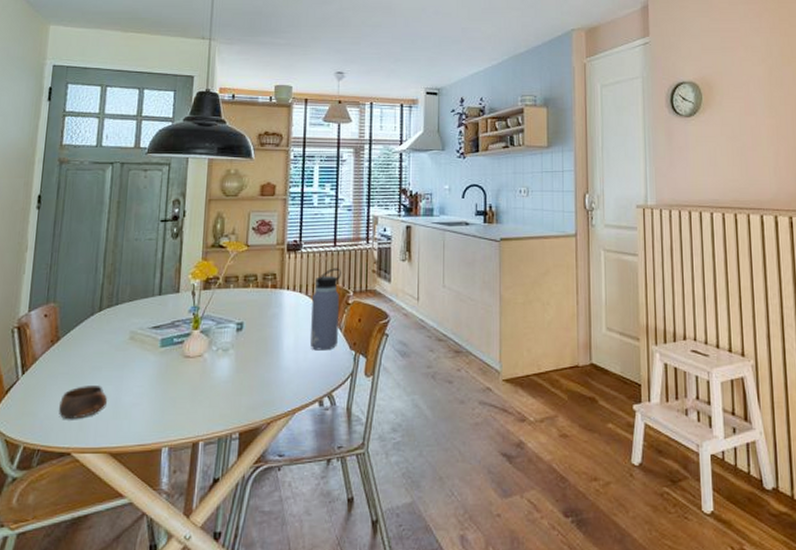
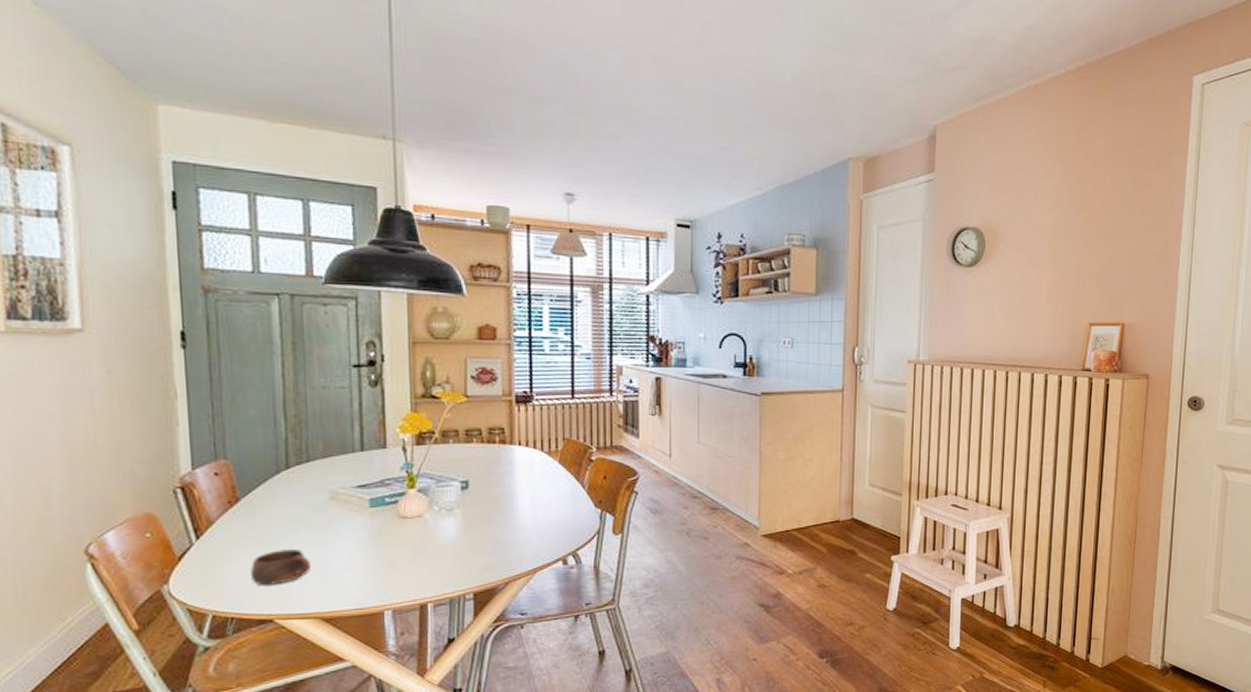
water bottle: present [310,268,341,351] -> none [549,422,582,509]

